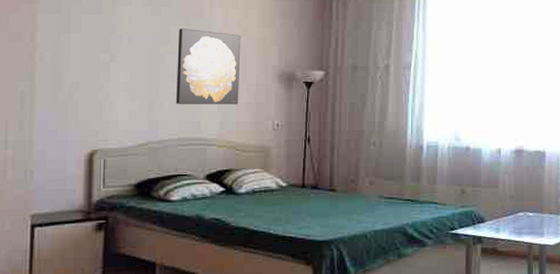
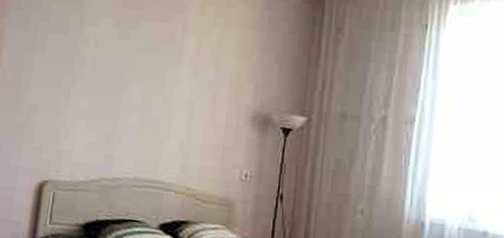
wall art: present [176,29,241,104] -> none [135,55,213,146]

